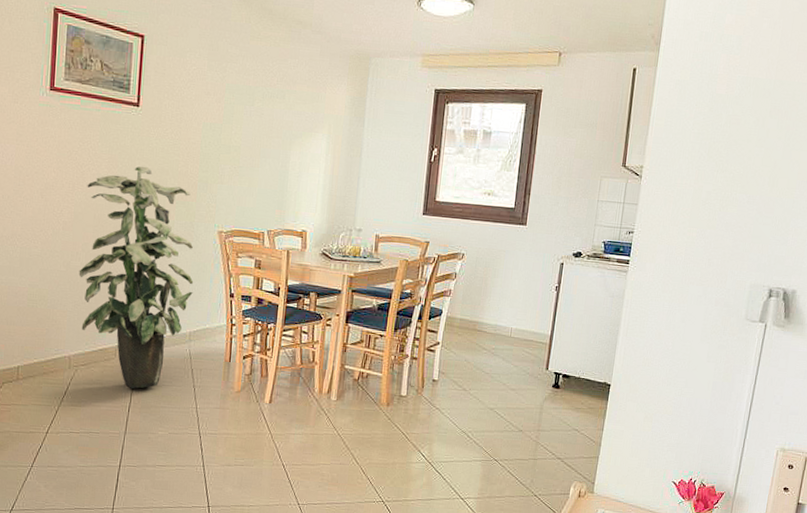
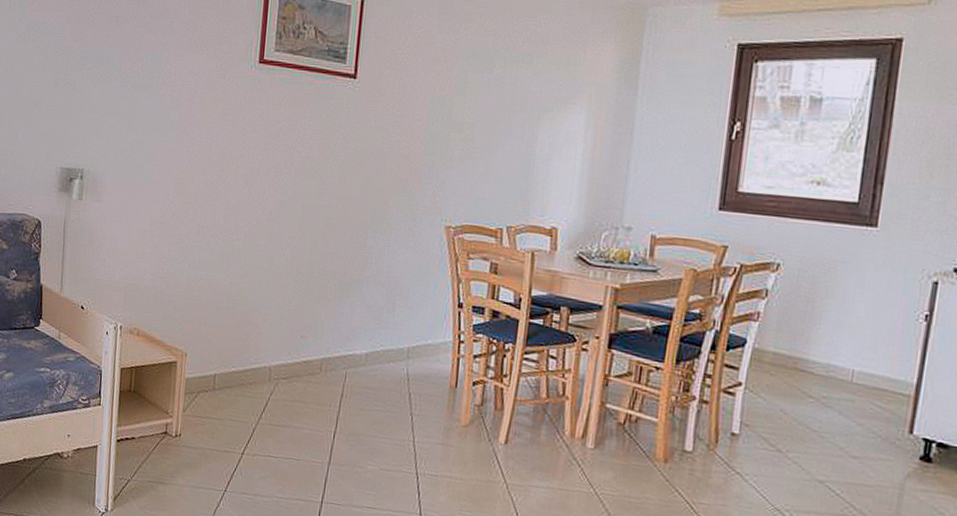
indoor plant: present [78,166,194,389] -> none [283,147,414,412]

